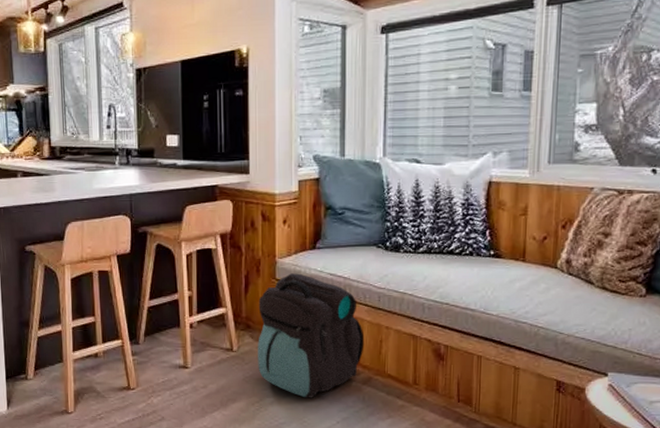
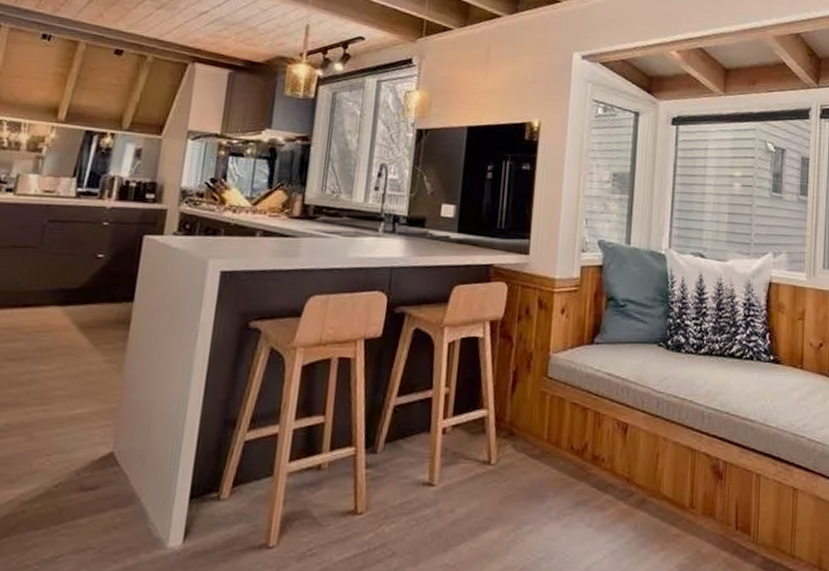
backpack: present [258,273,365,398] -> none [518,371,640,525]

